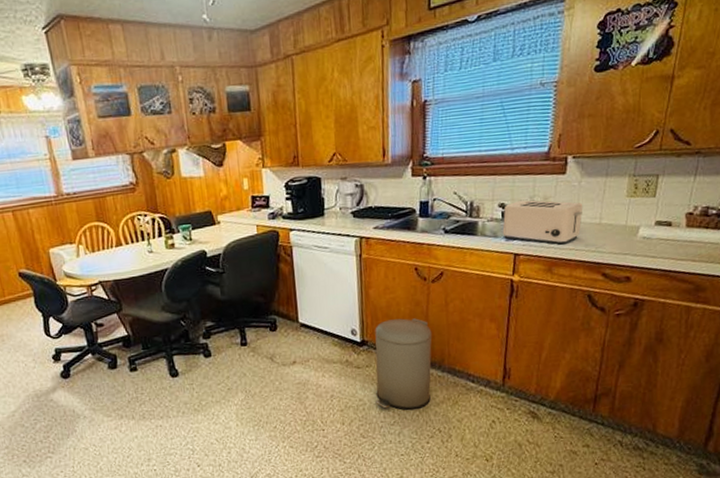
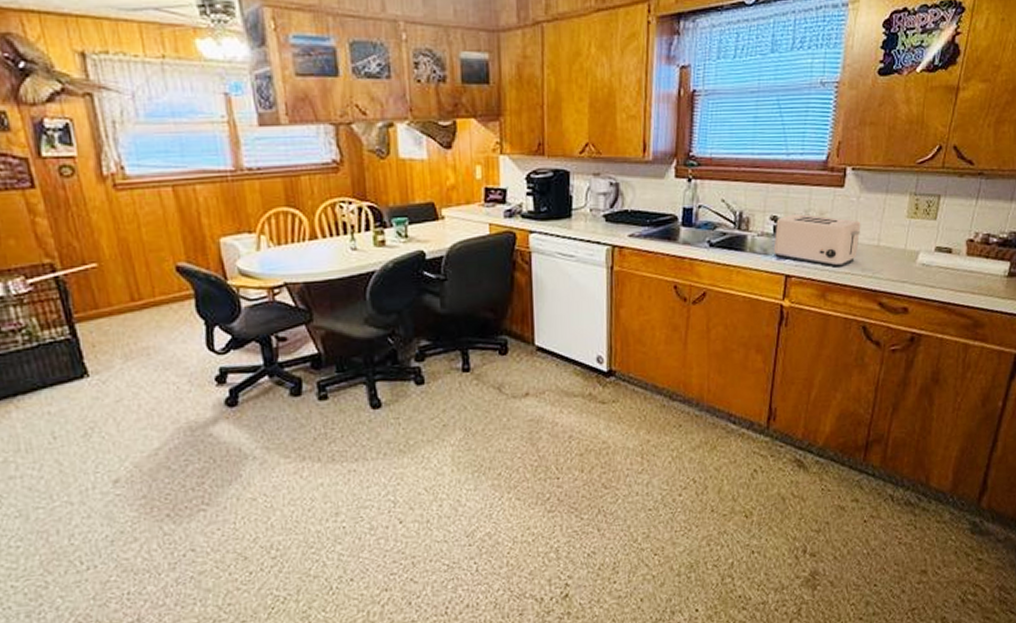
pedal bin: present [375,318,432,411] -> none [621,345,691,456]

